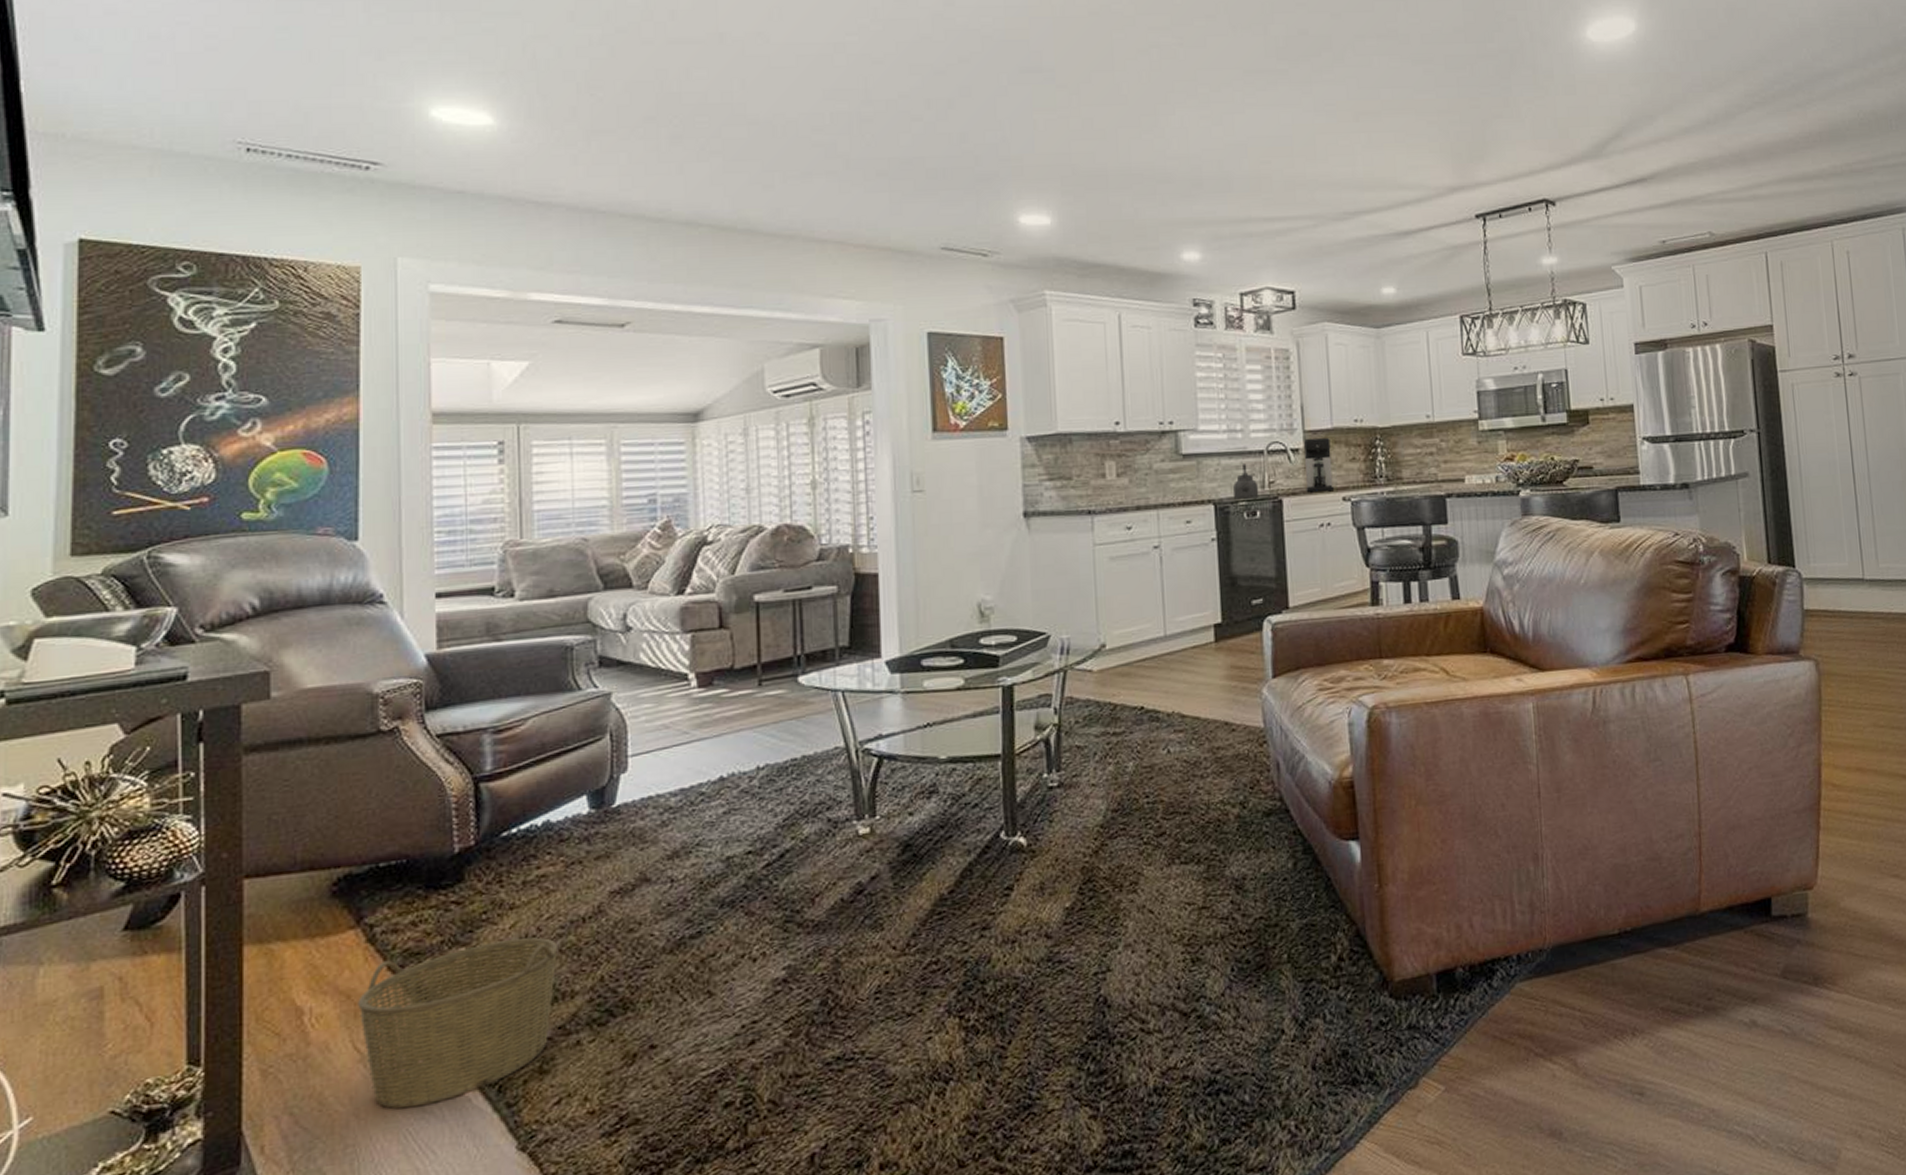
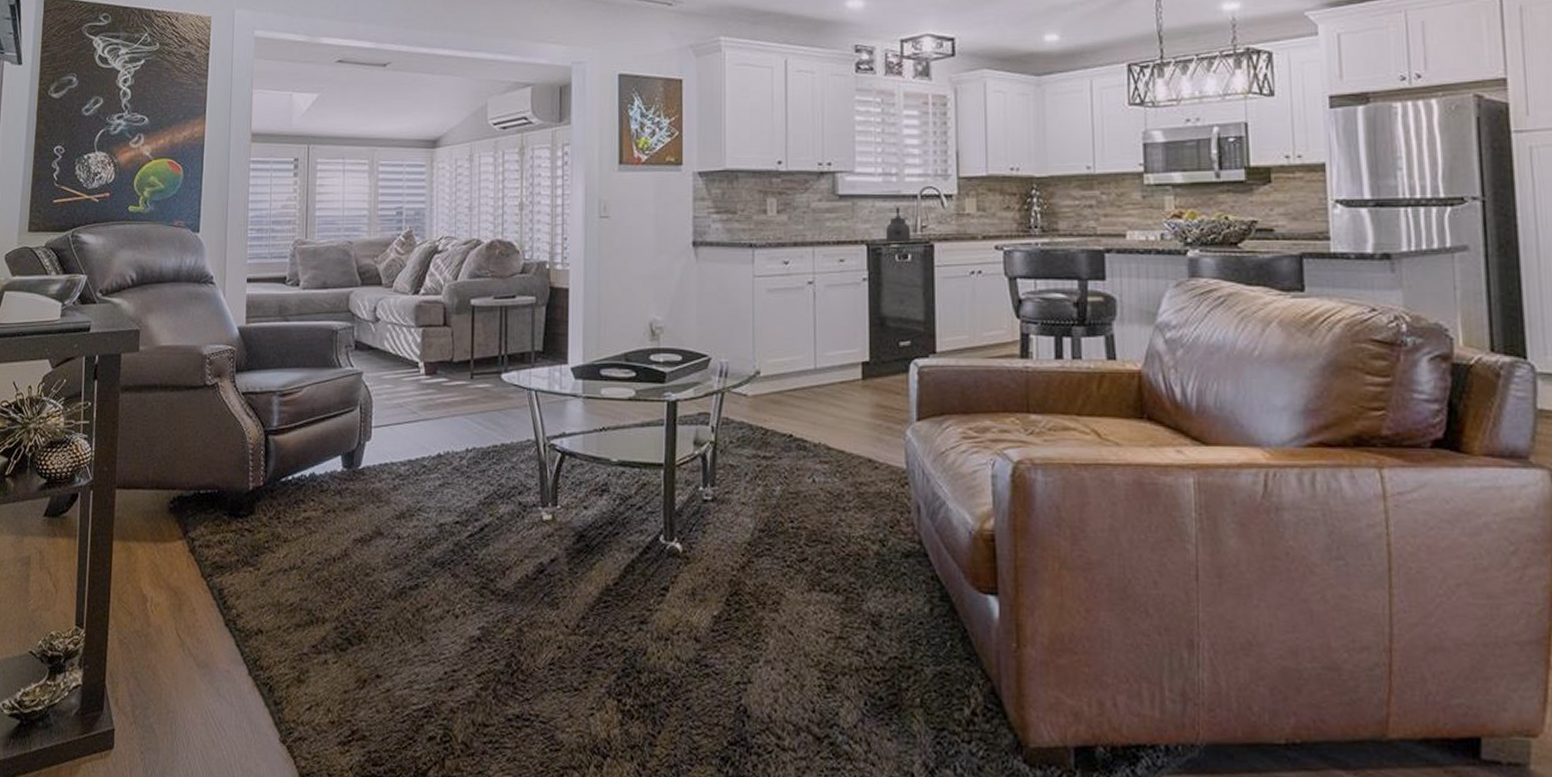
basket: present [358,937,559,1109] -> none [181,567,316,691]
coffee maker: present [1304,437,1335,494] -> none [957,184,987,241]

